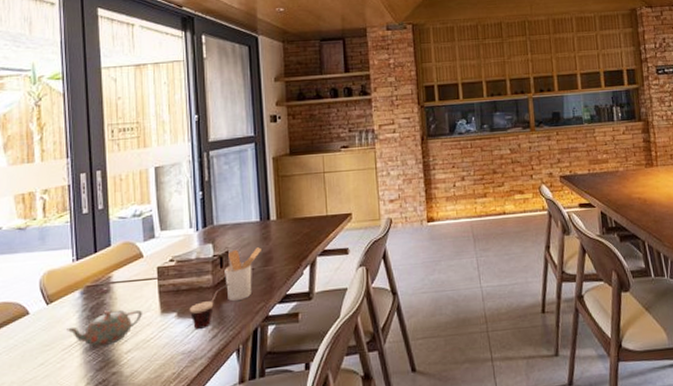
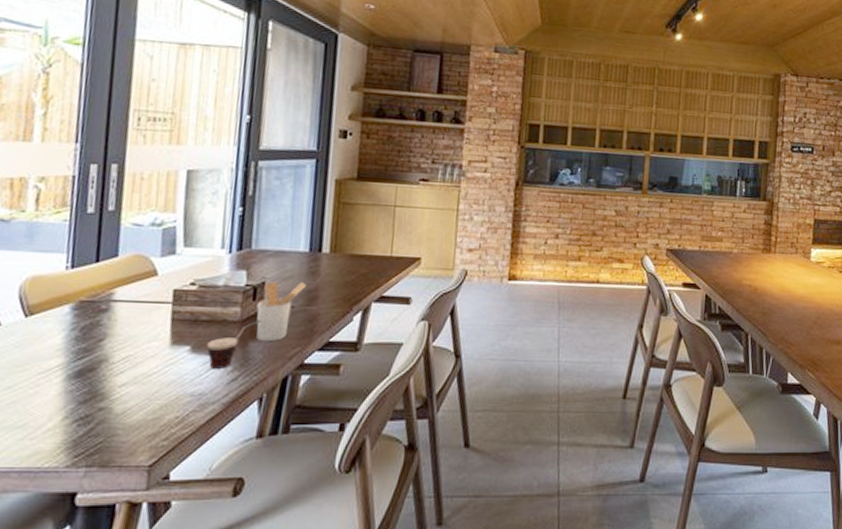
teapot: present [67,309,142,348] -> none [47,332,147,376]

